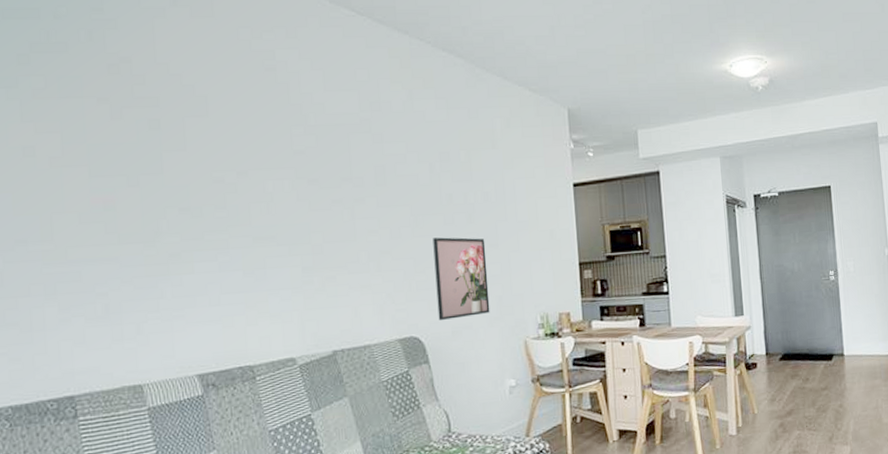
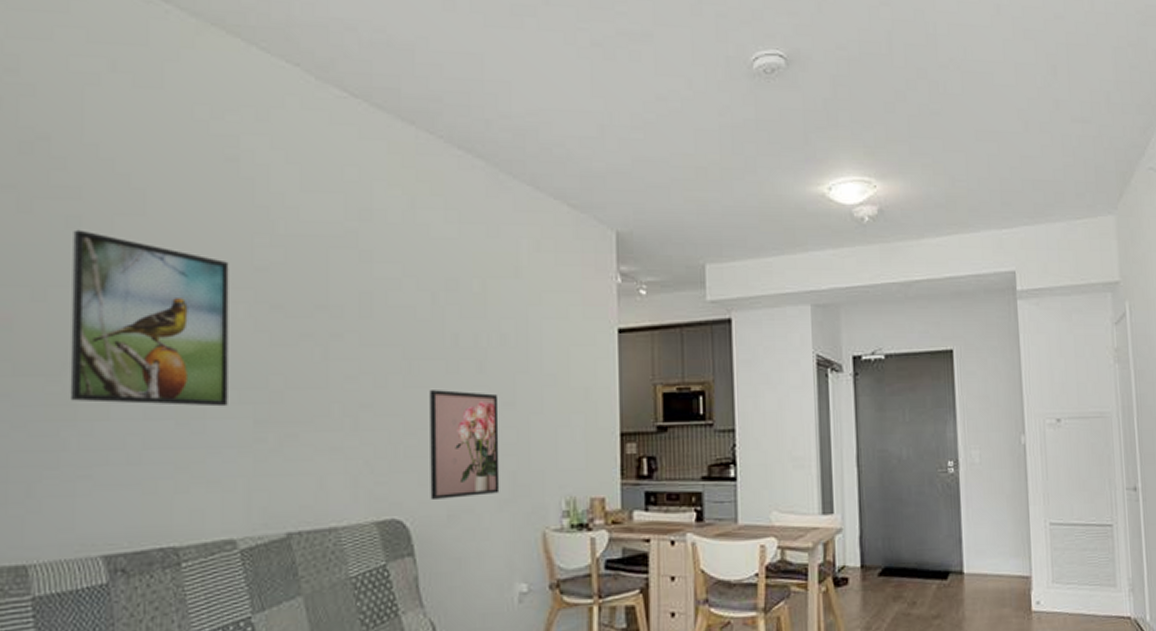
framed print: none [155,130,282,261] -> present [69,229,229,407]

